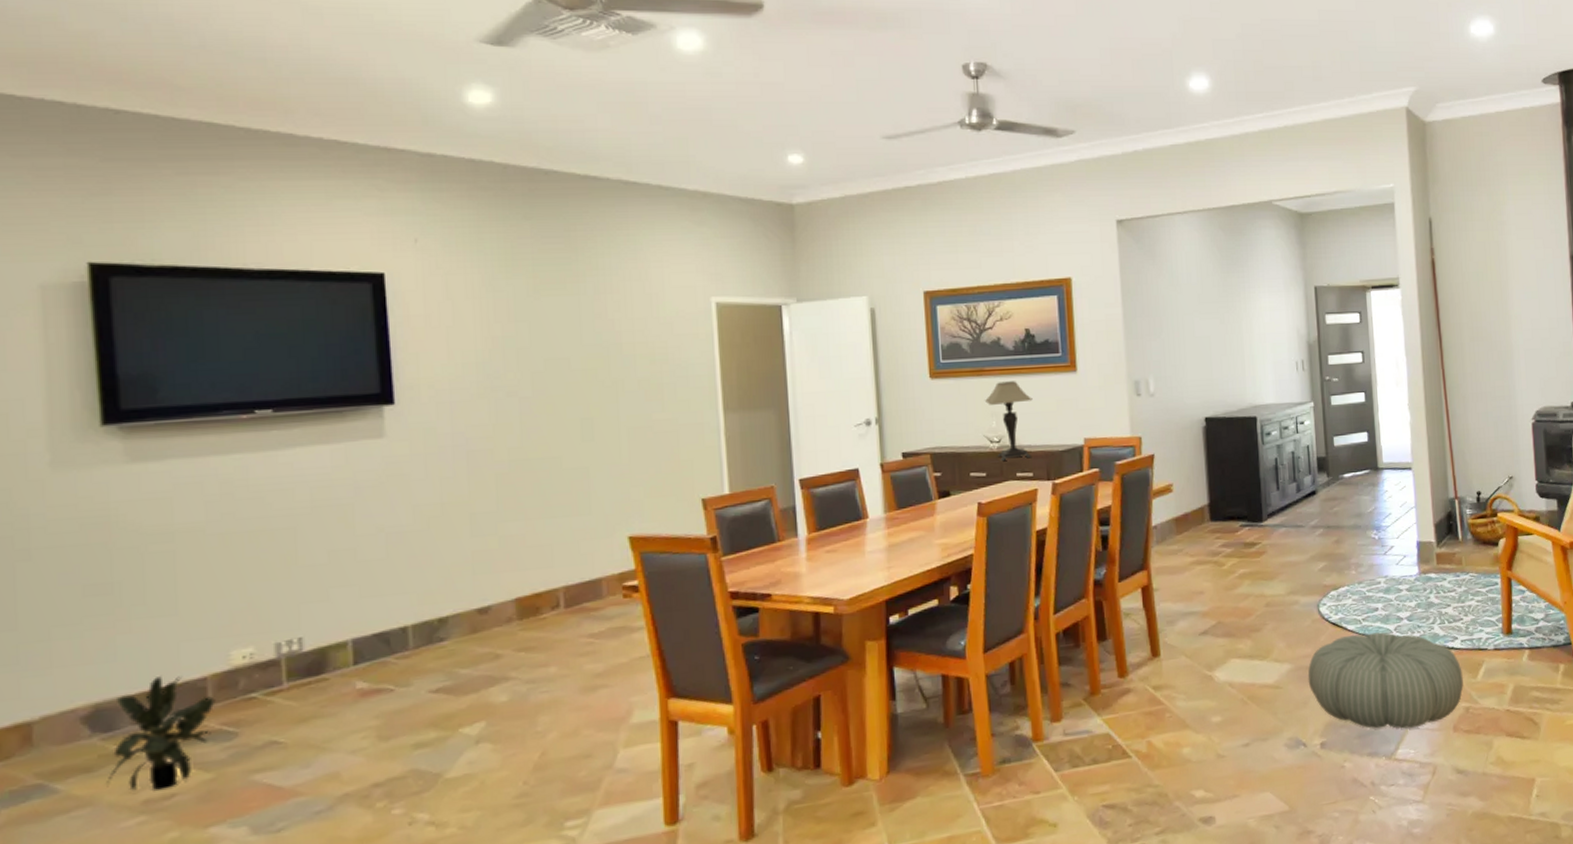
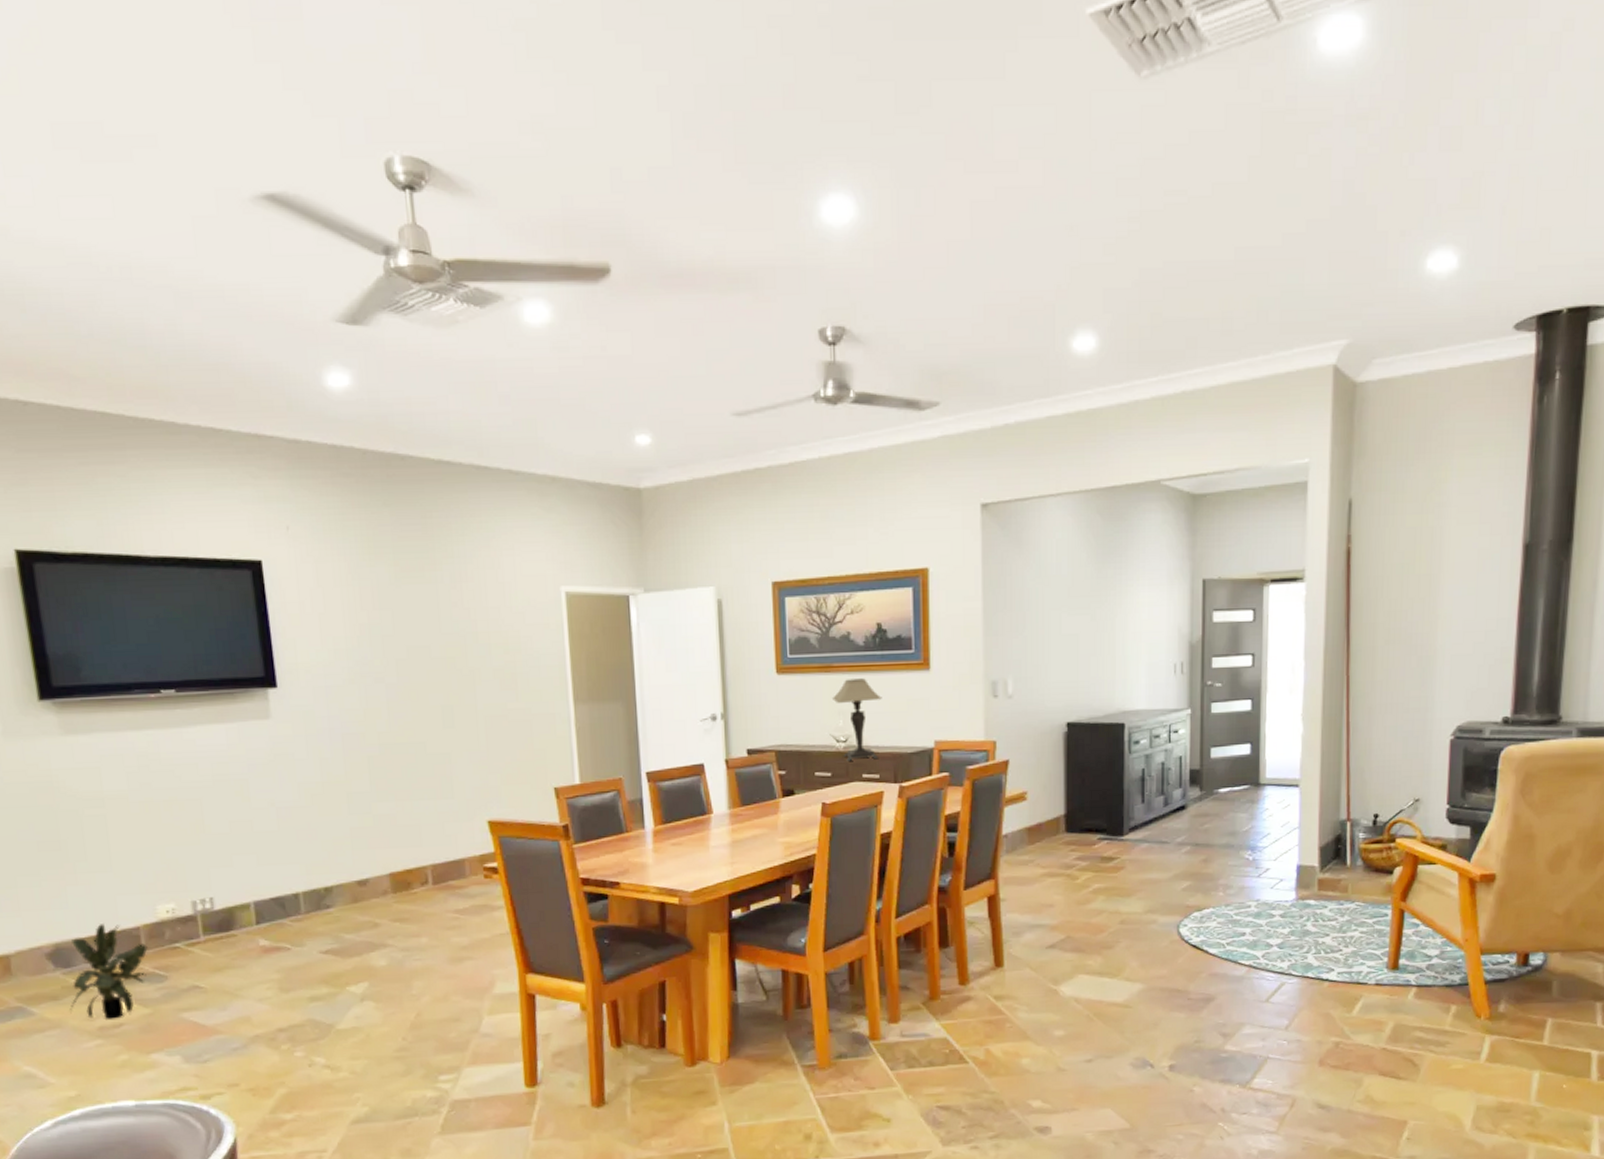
pouf: present [1307,632,1464,729] -> none [1160,957,1337,1059]

